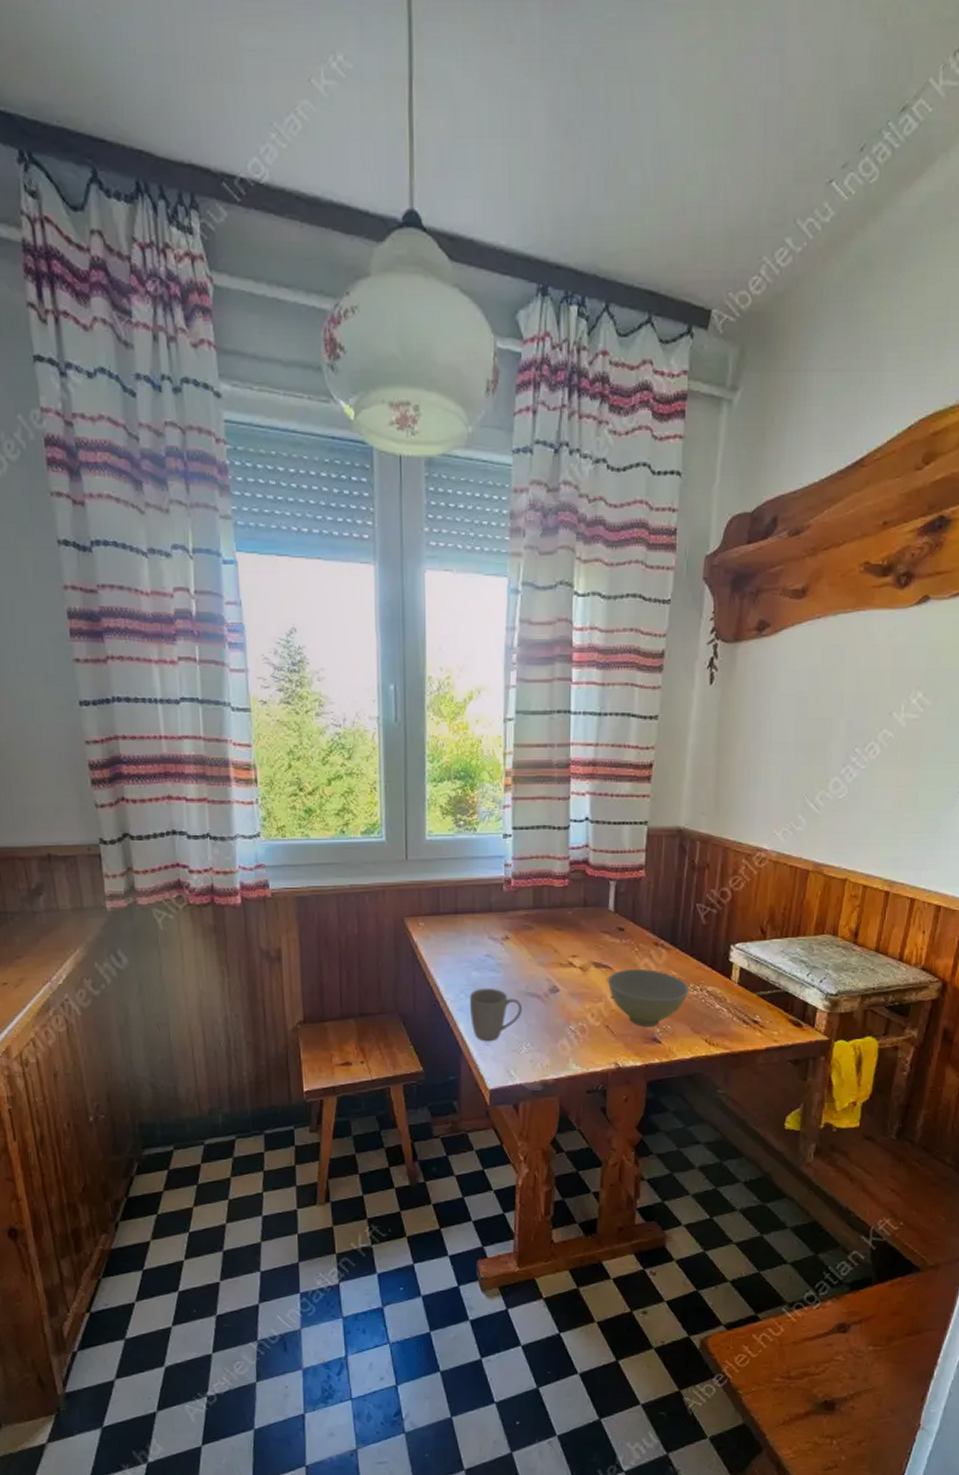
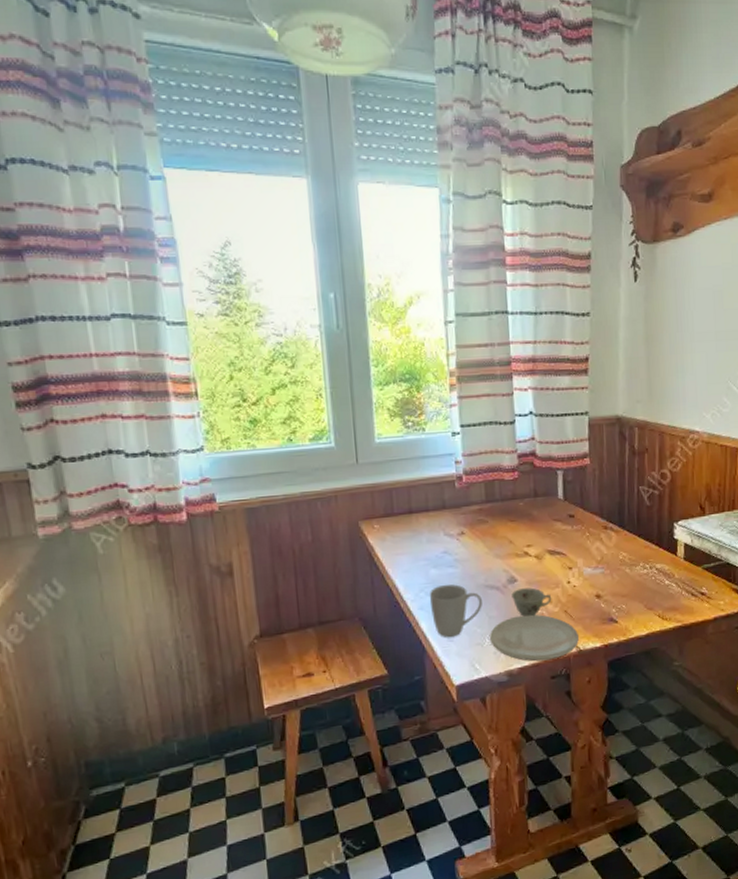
plate: none [527,1026,620,1074] -> present [490,614,580,662]
teacup: none [552,999,594,1027] -> present [511,587,552,617]
bowl: present [607,968,690,1027] -> none [562,552,641,609]

